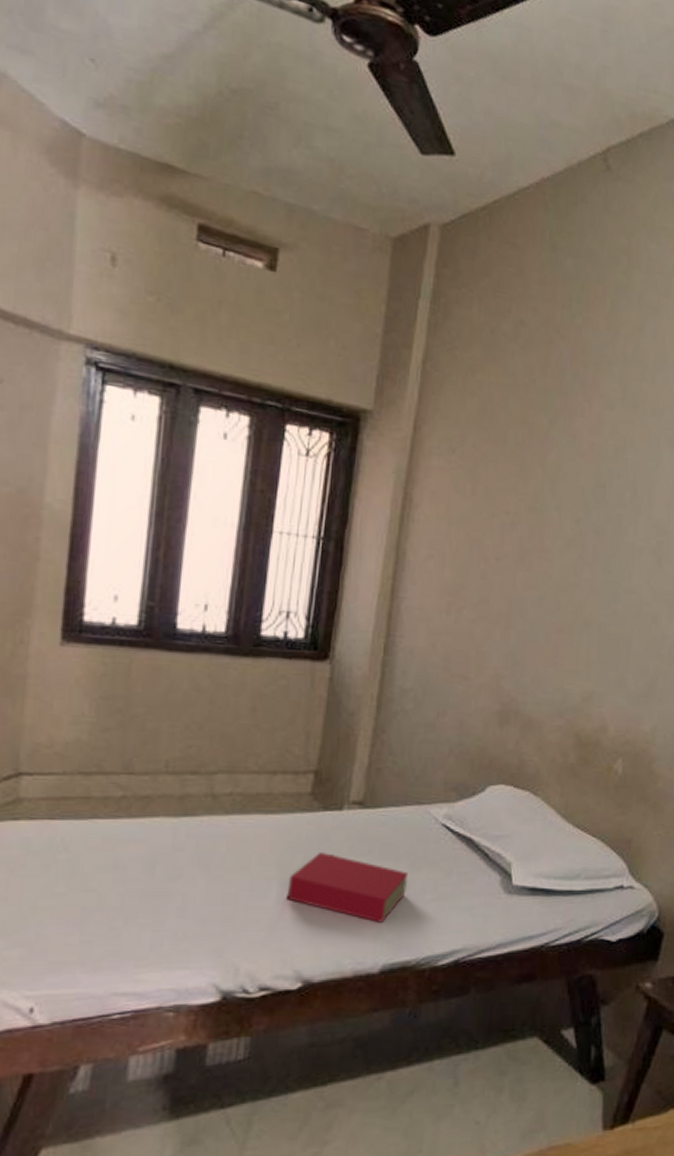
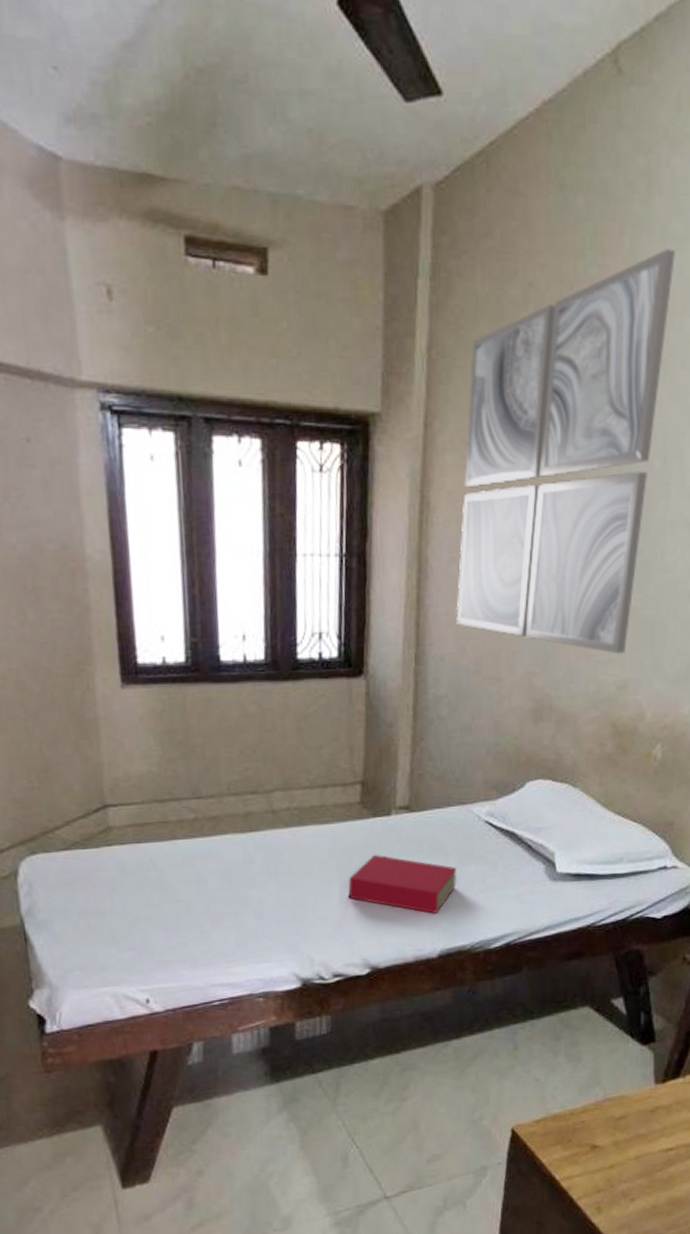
wall art: none [429,314,650,667] -> present [456,249,675,654]

